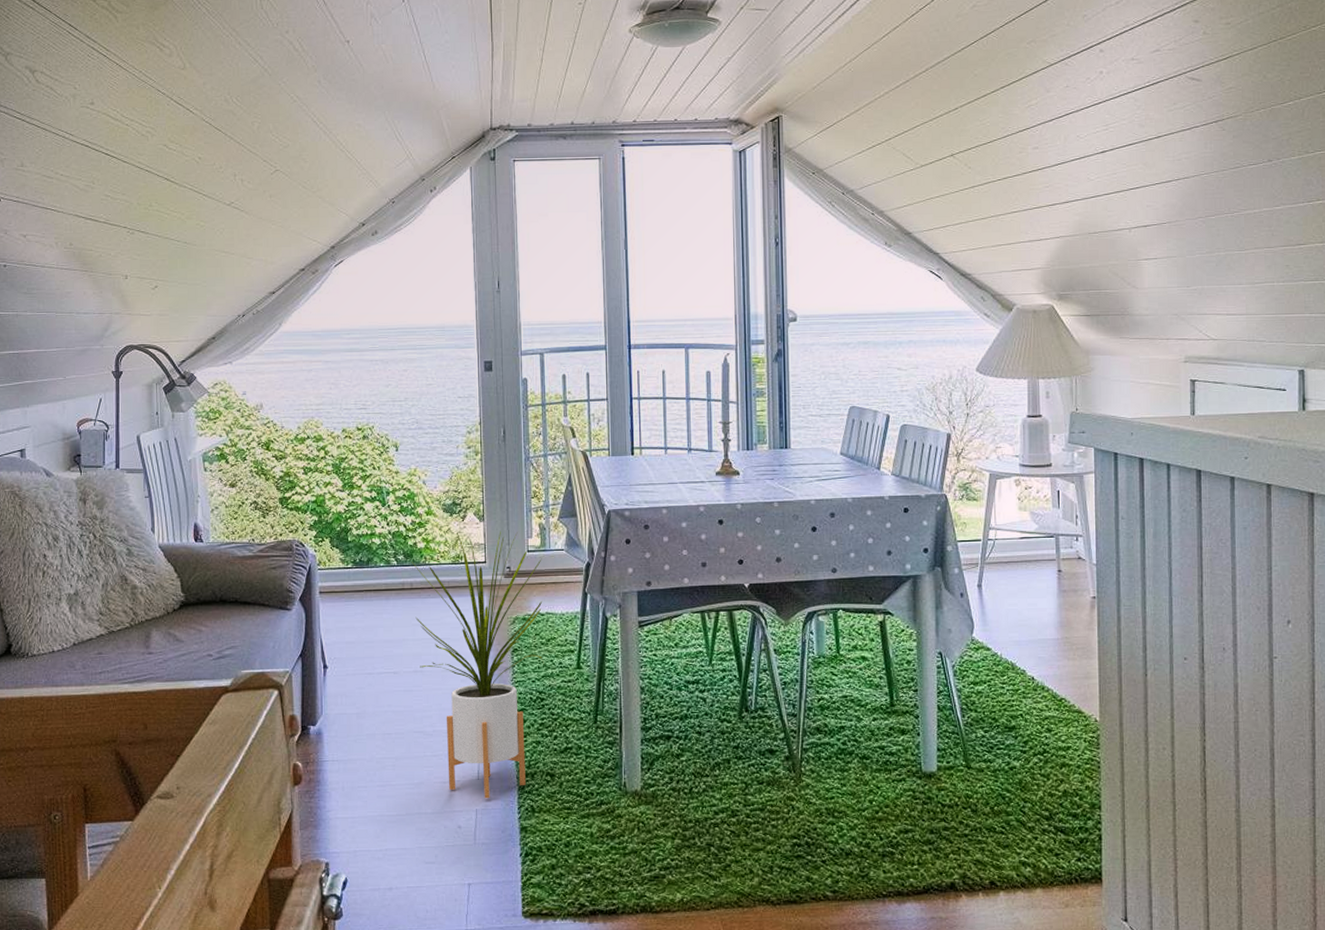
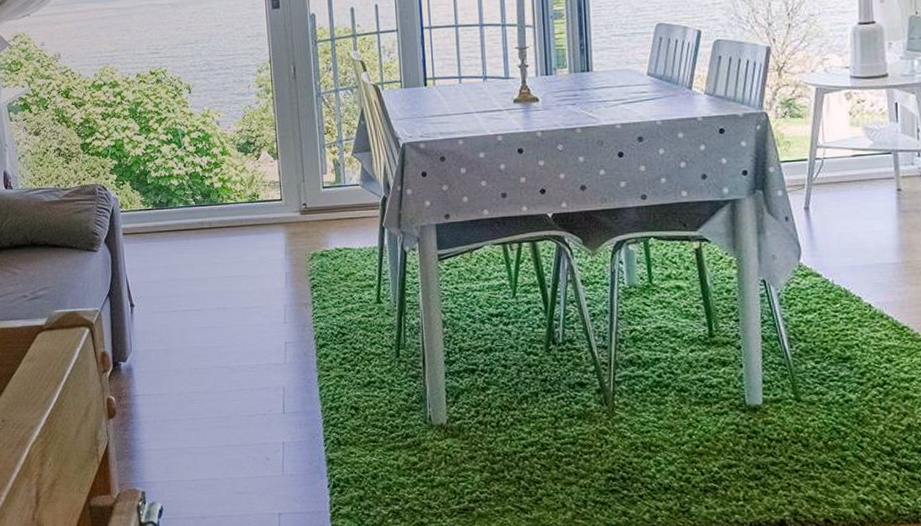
house plant: present [411,530,544,799] -> none [208,167,344,432]

